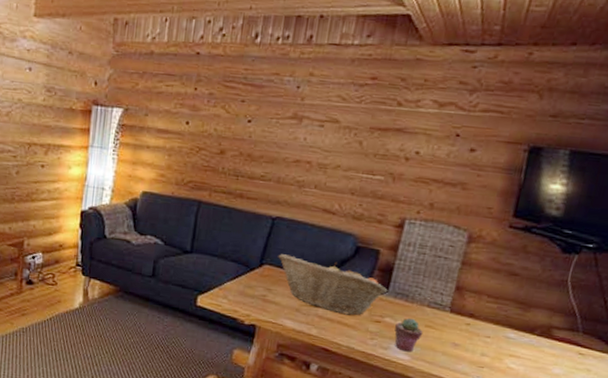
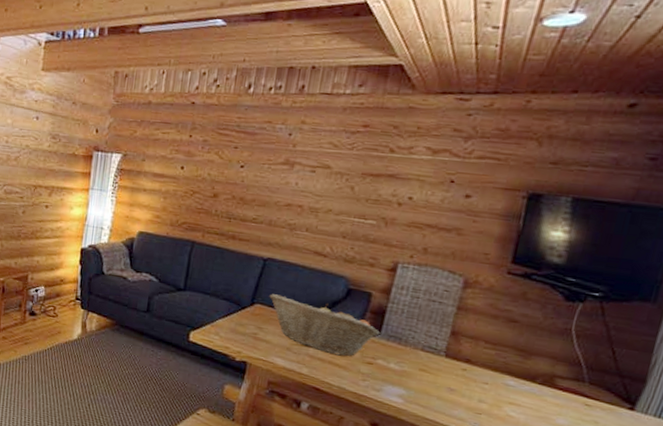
potted succulent: present [395,318,422,352] -> none [387,361,416,396]

